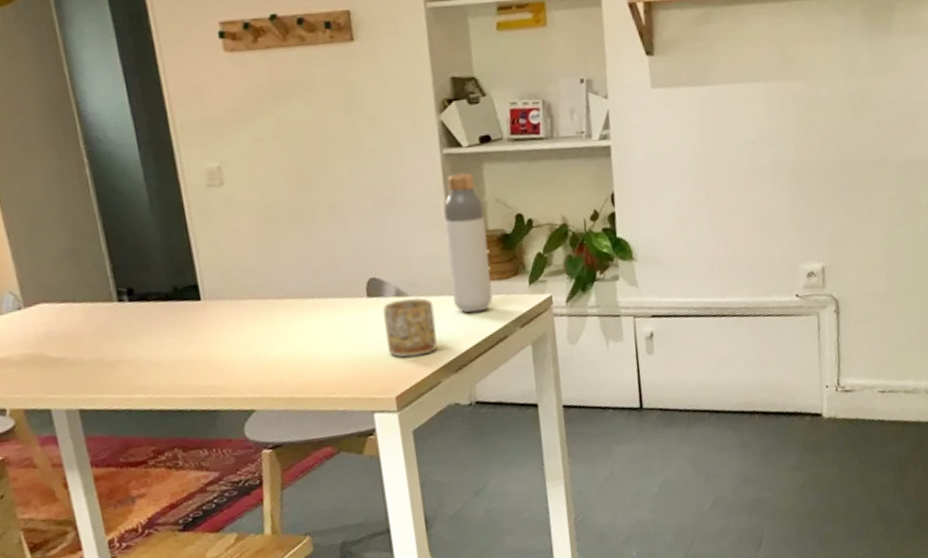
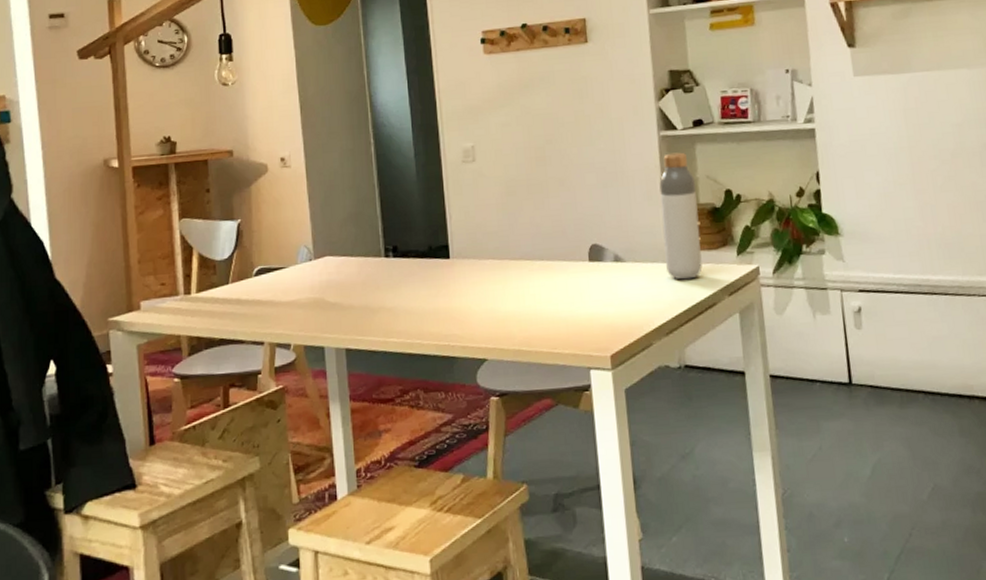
mug: present [383,298,438,358] -> none [602,264,650,319]

